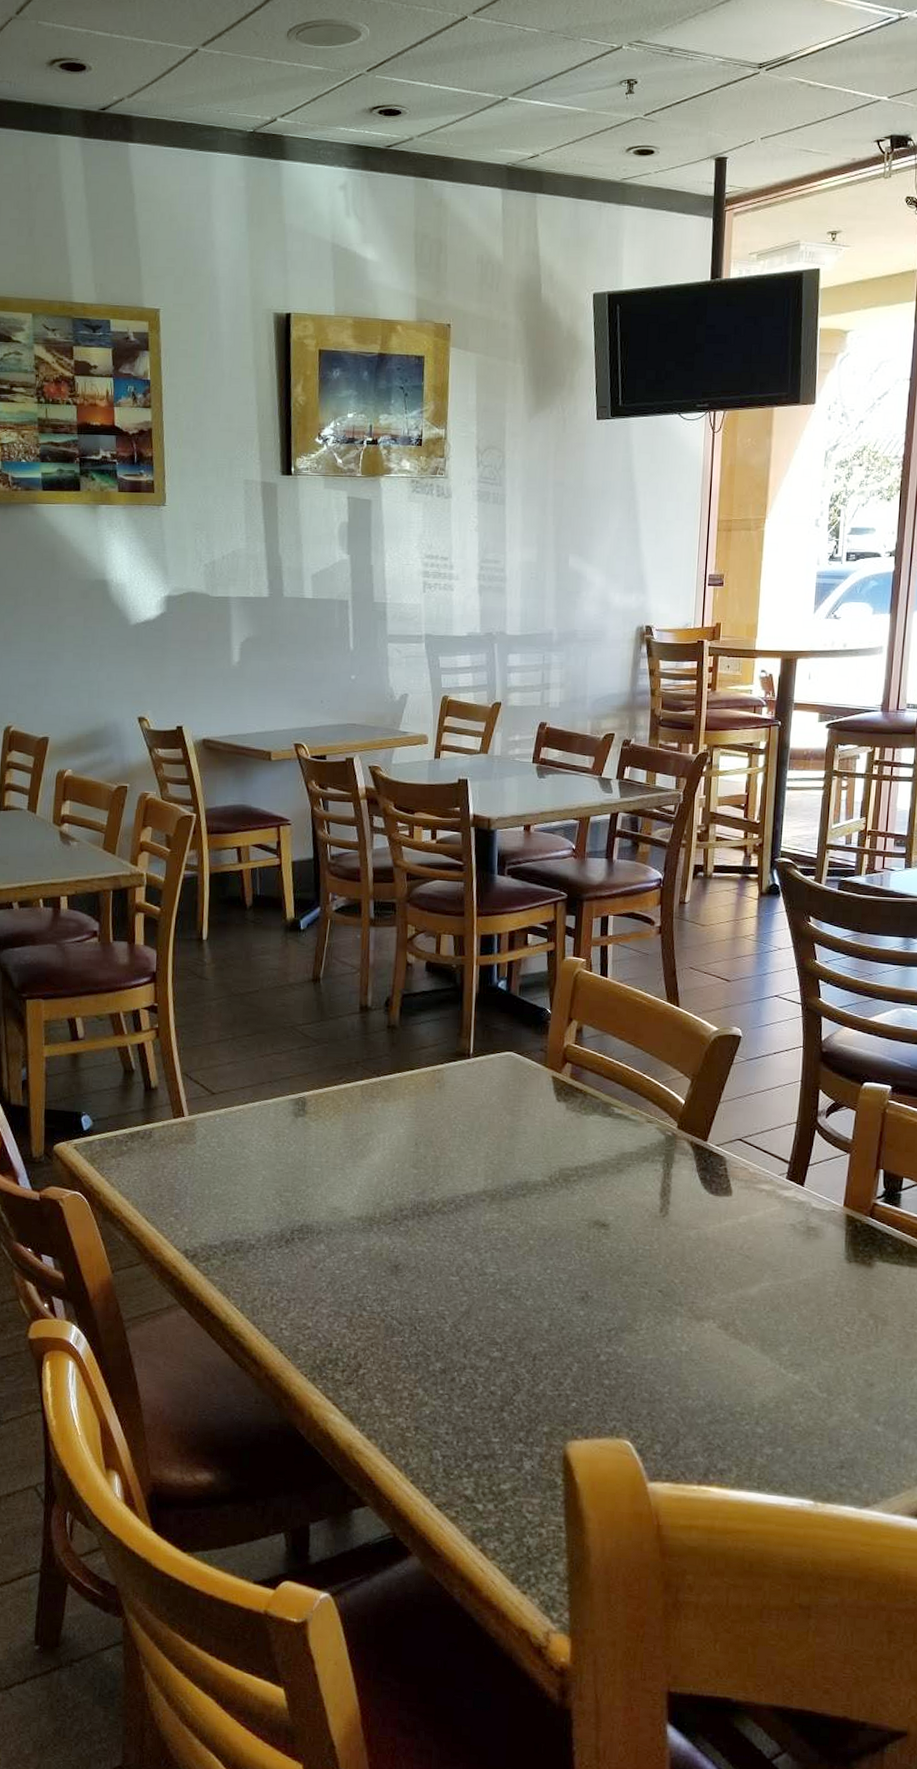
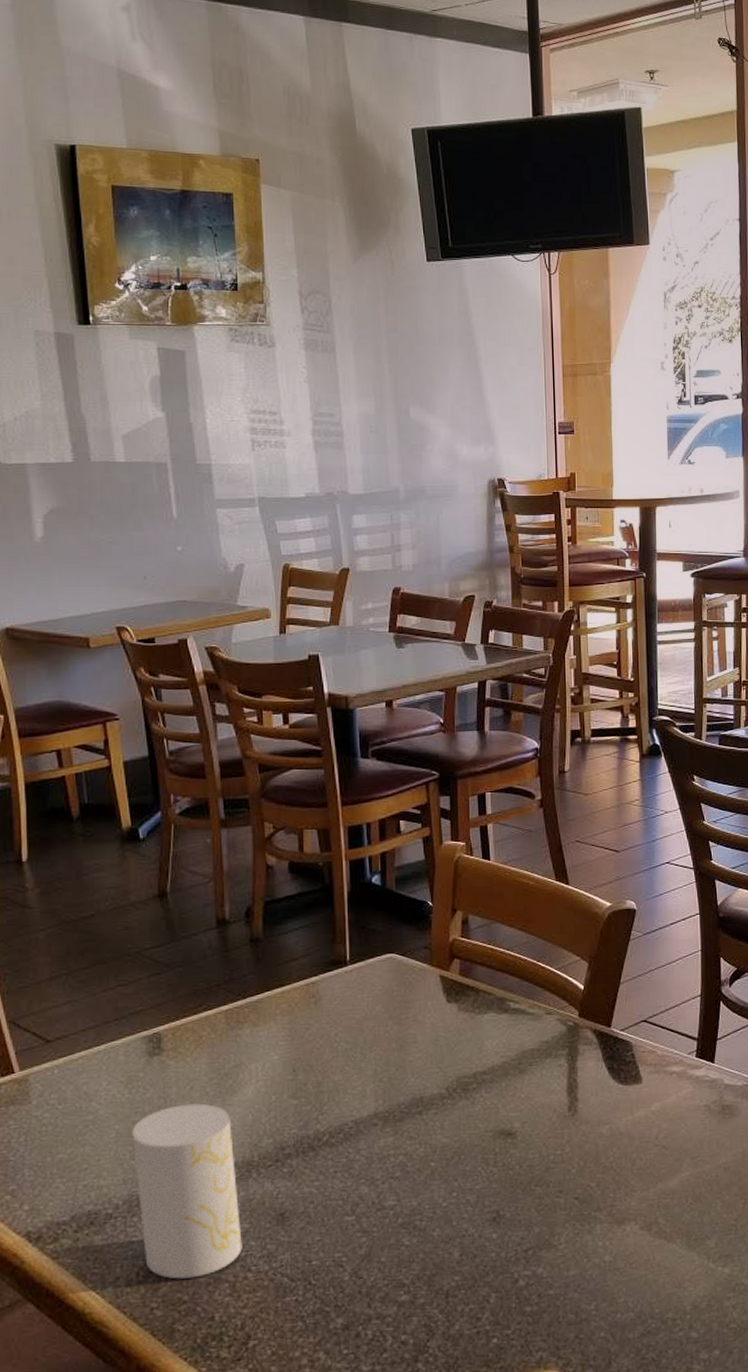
cup: none [275,1161,361,1309] -> present [132,1103,242,1279]

